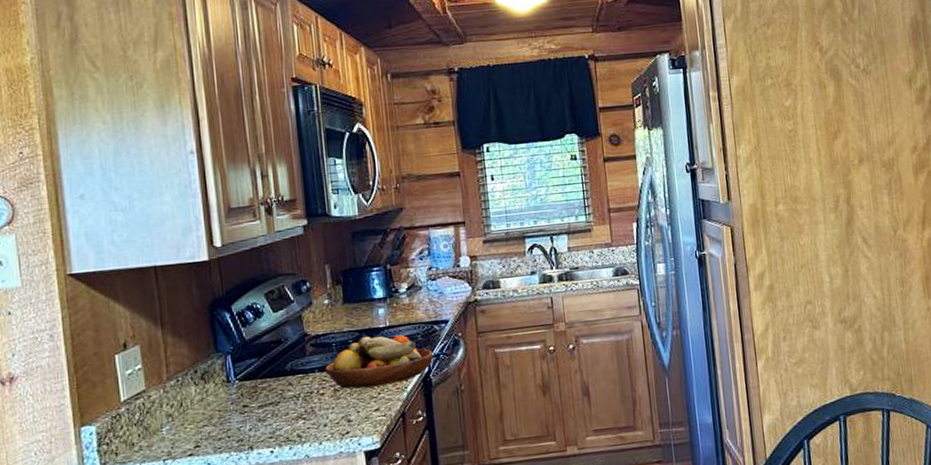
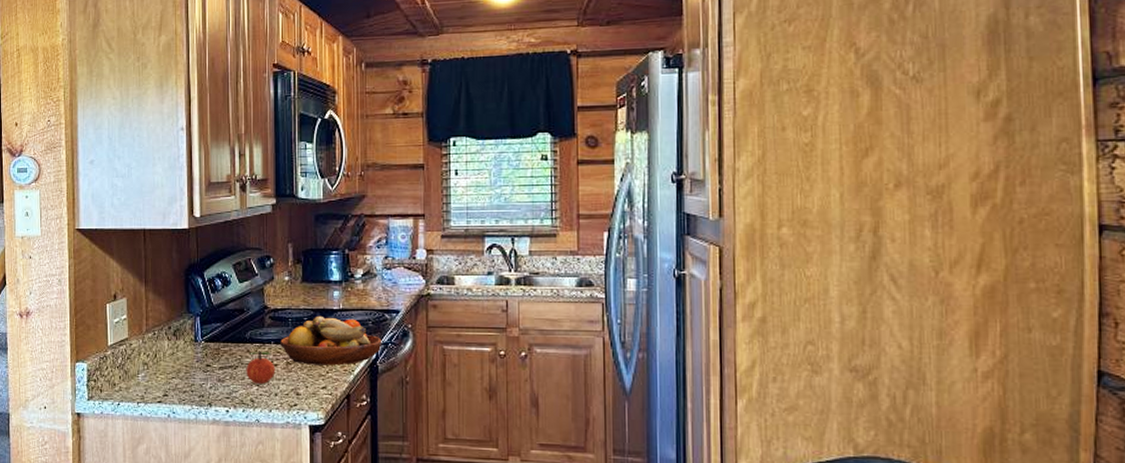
apple: none [289,381,323,417] -> present [246,350,275,384]

